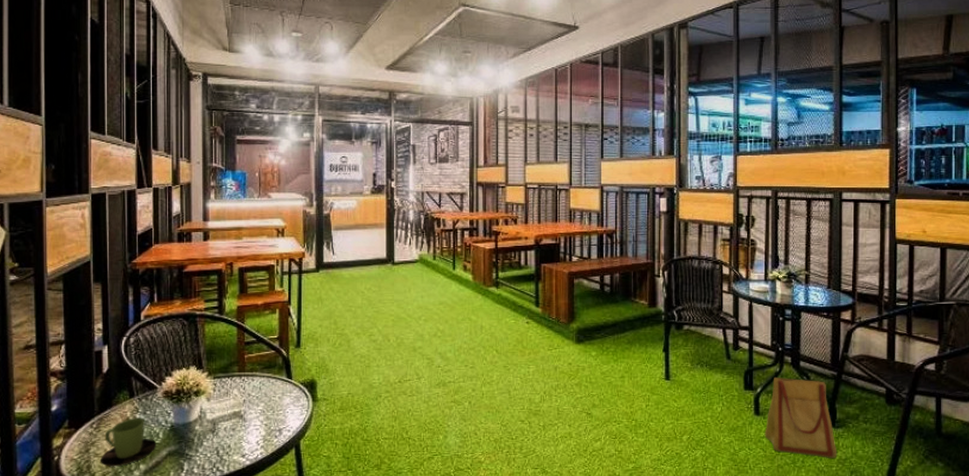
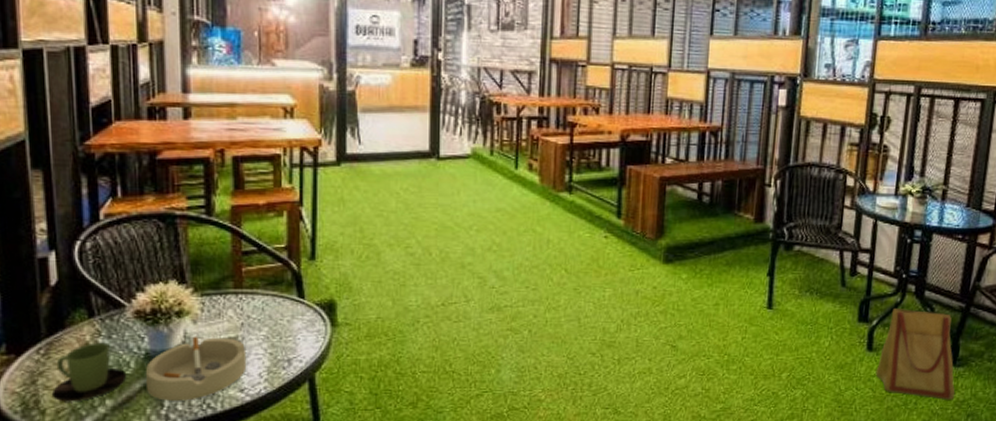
ashtray: none [170,411,247,465] -> present [145,336,247,401]

